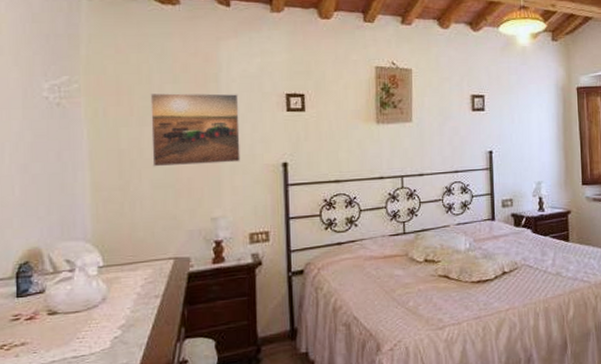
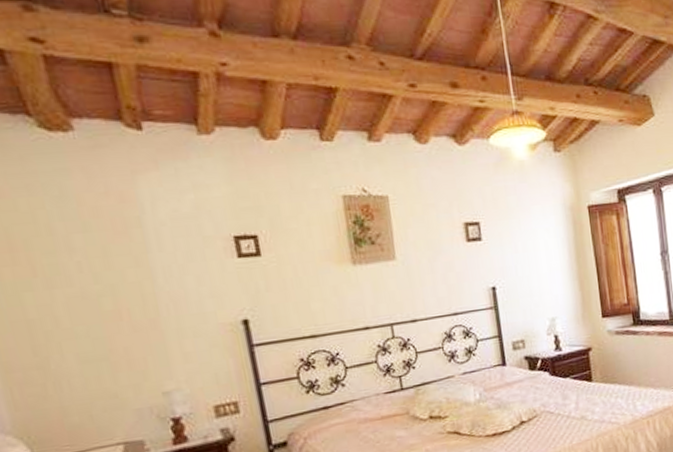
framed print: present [150,93,241,167] -> none [55,240,189,338]

